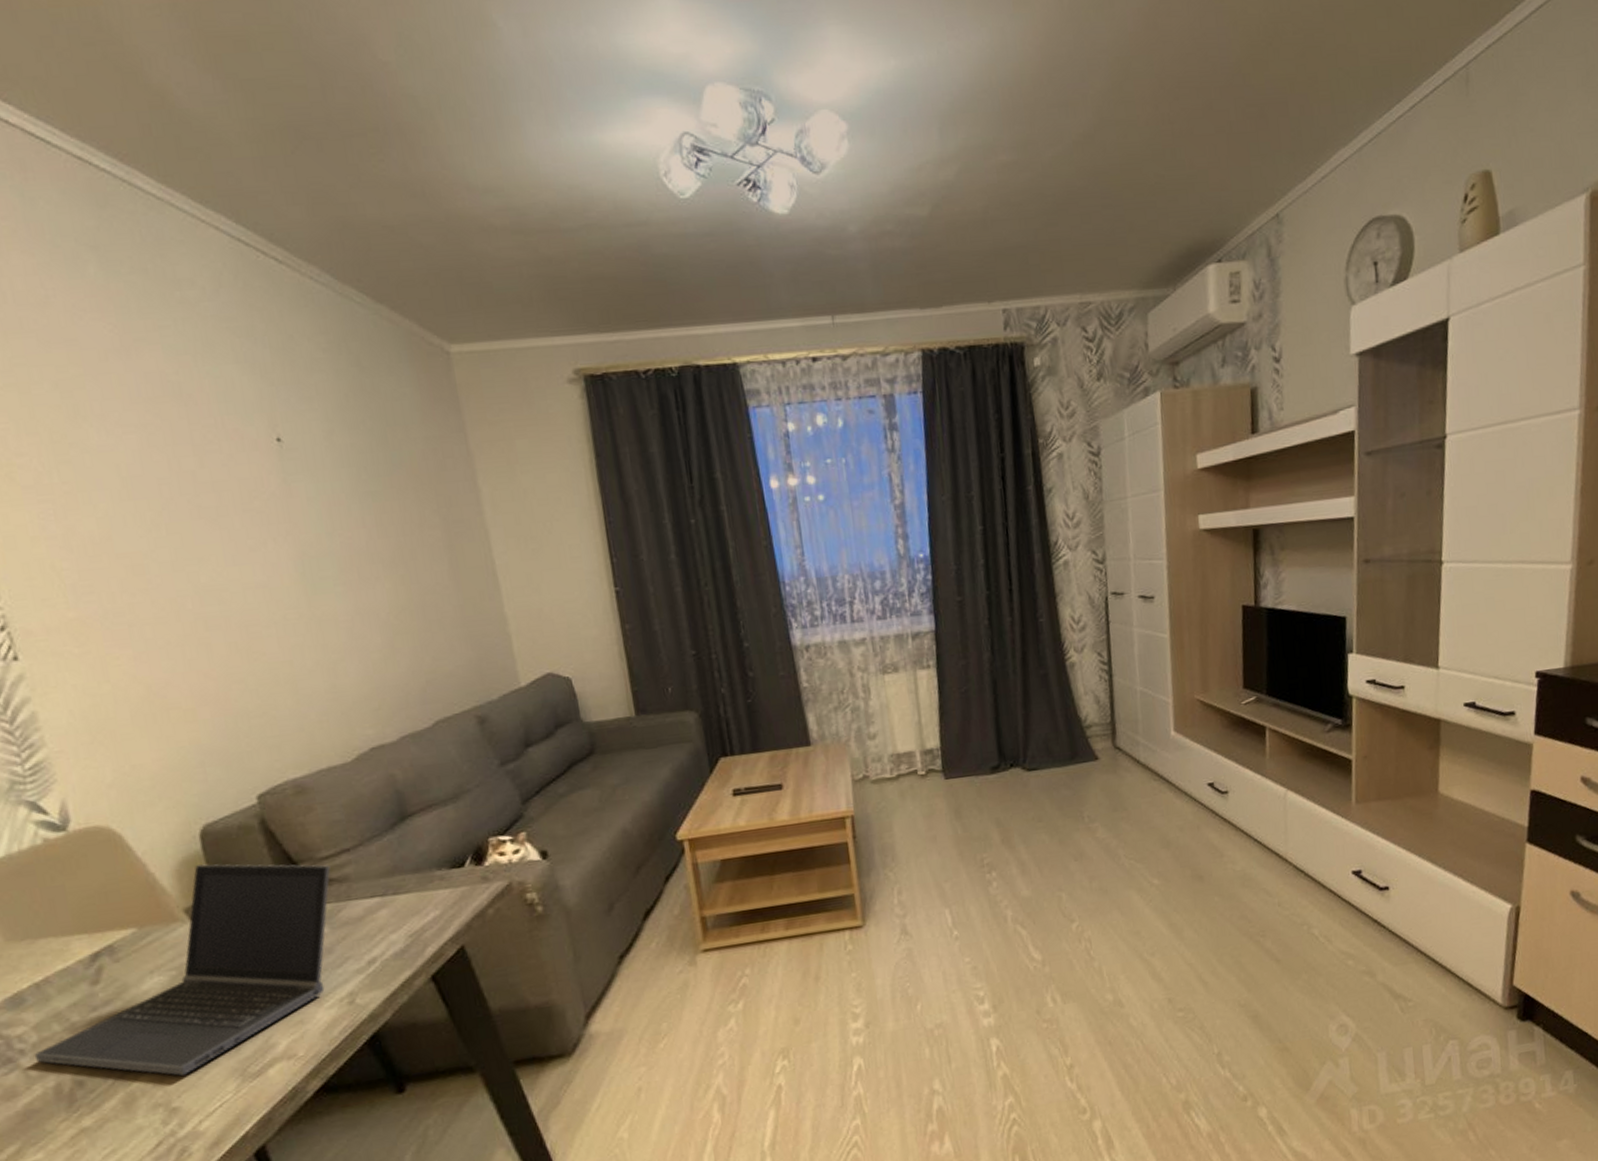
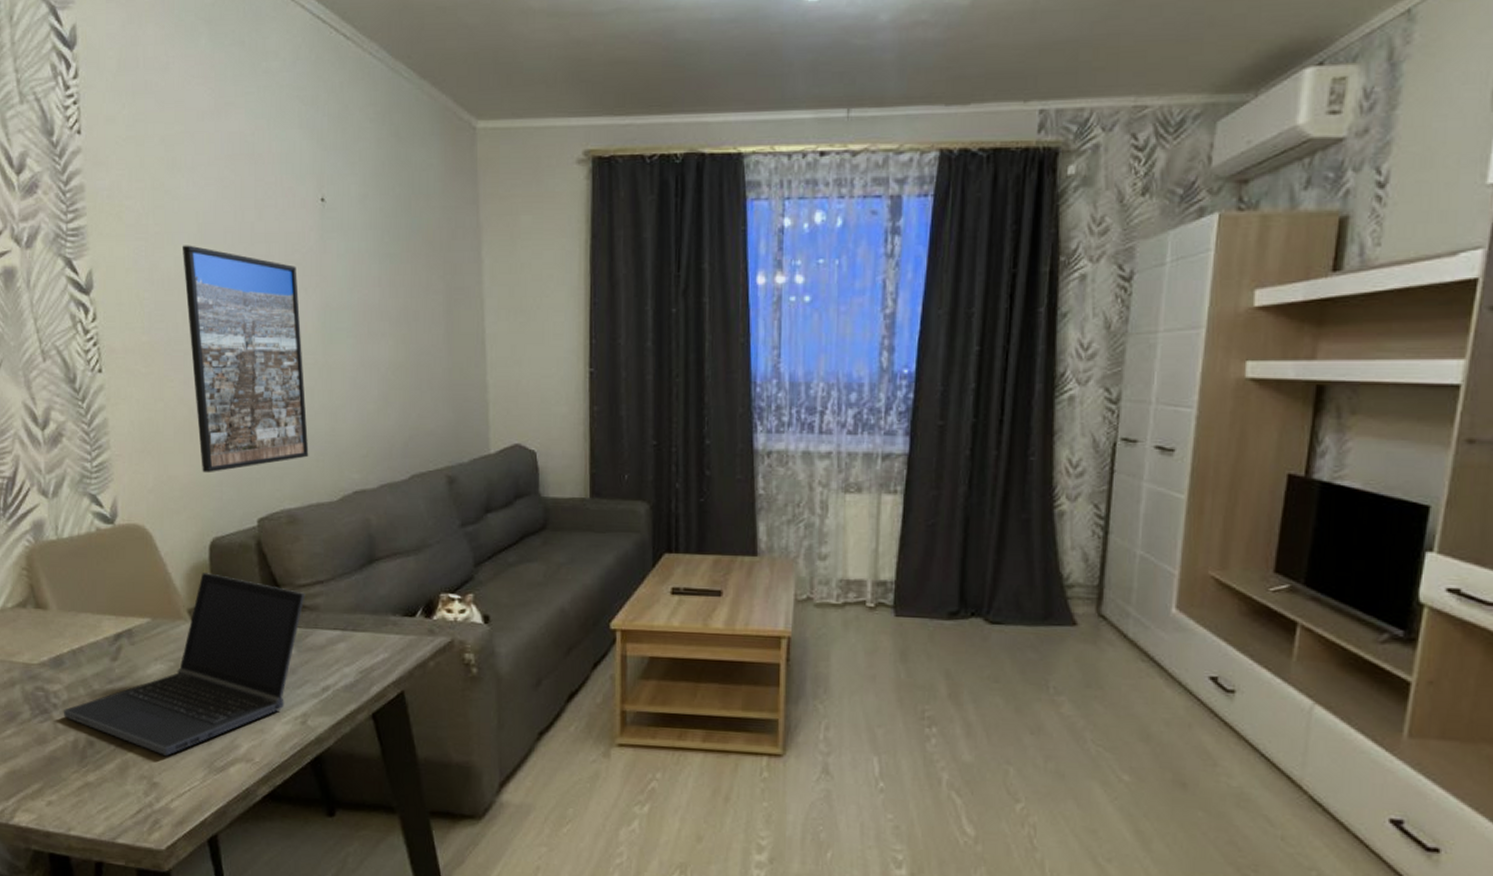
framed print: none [105,502,309,756] -> present [183,245,309,473]

